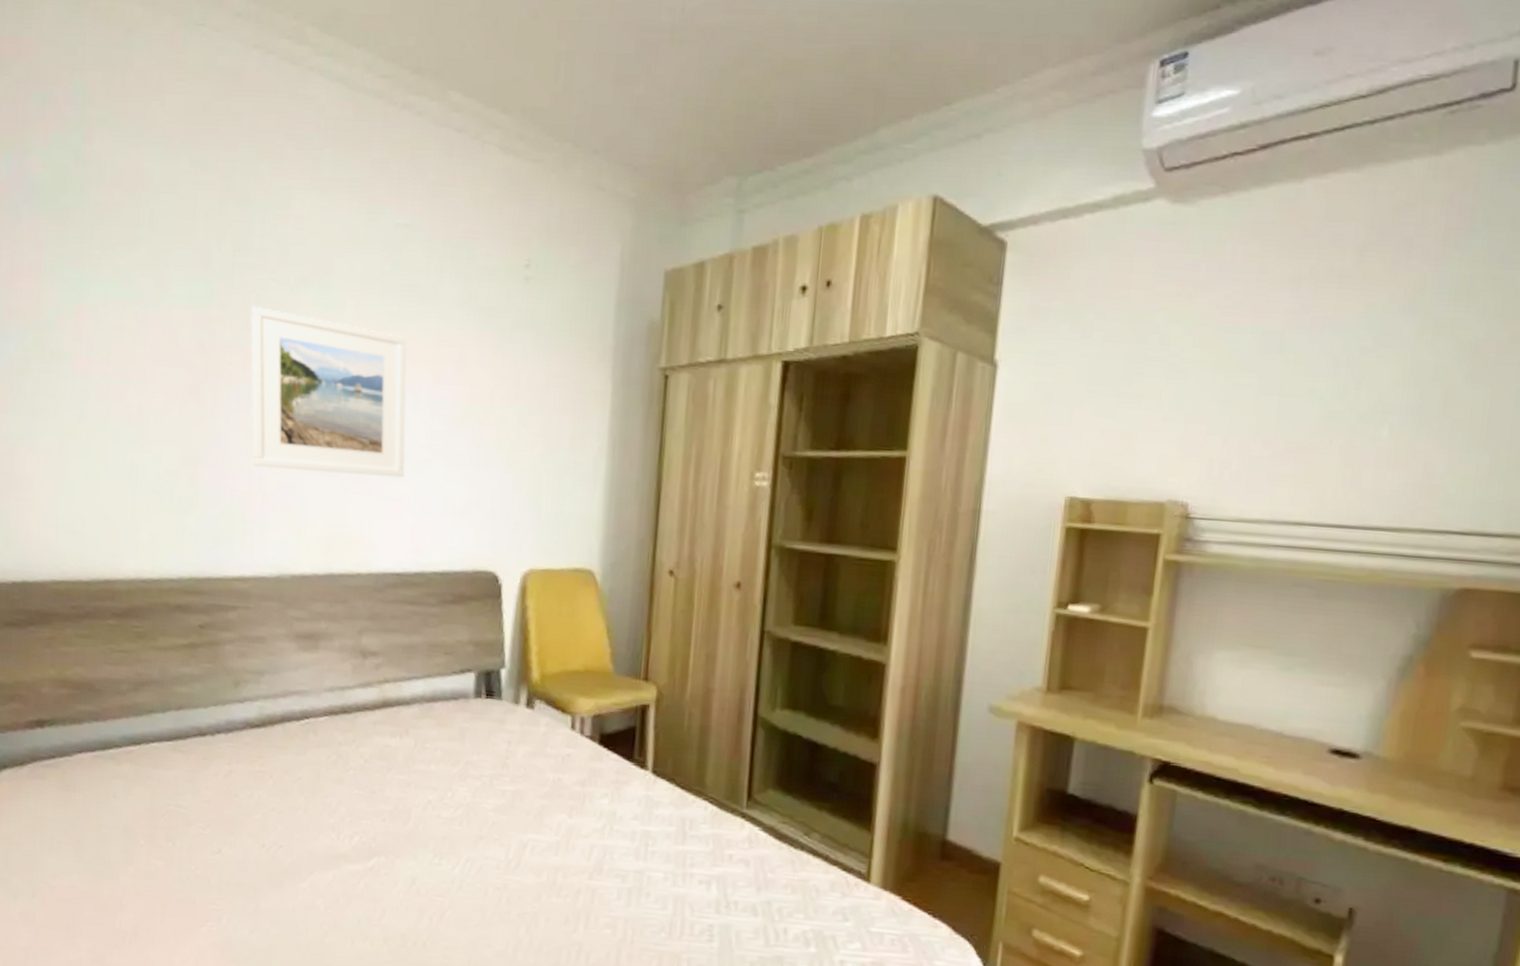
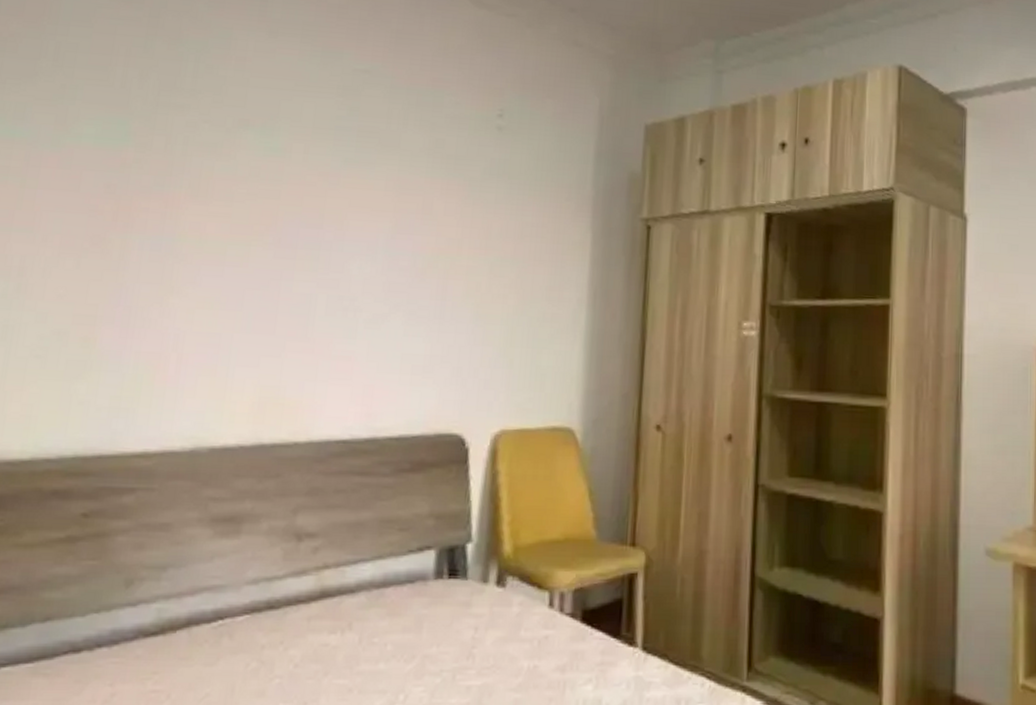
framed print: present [250,307,407,478] -> none [167,149,363,334]

